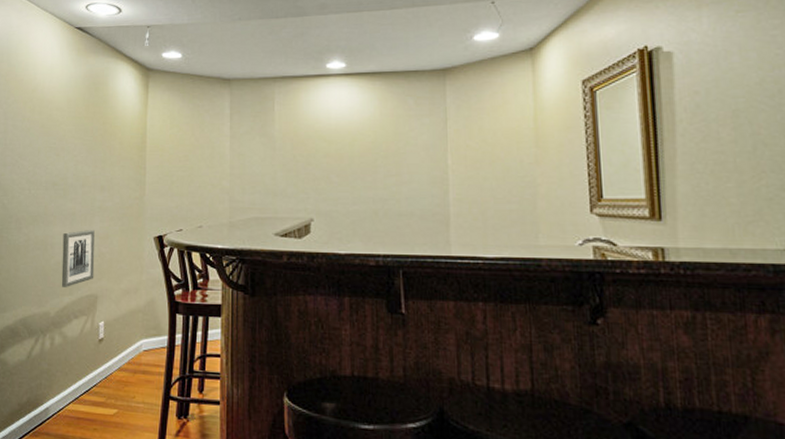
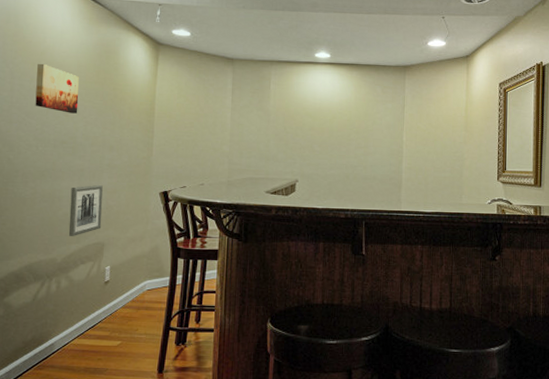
wall art: none [27,101,69,152] -> present [35,63,79,114]

